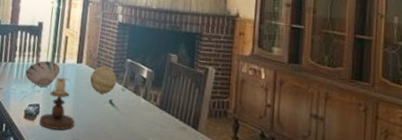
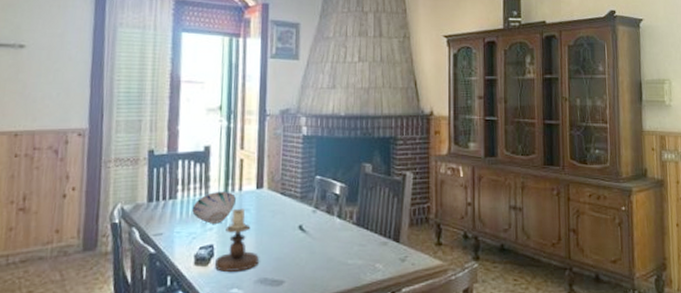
decorative ball: present [90,66,117,94] -> none [274,187,306,220]

